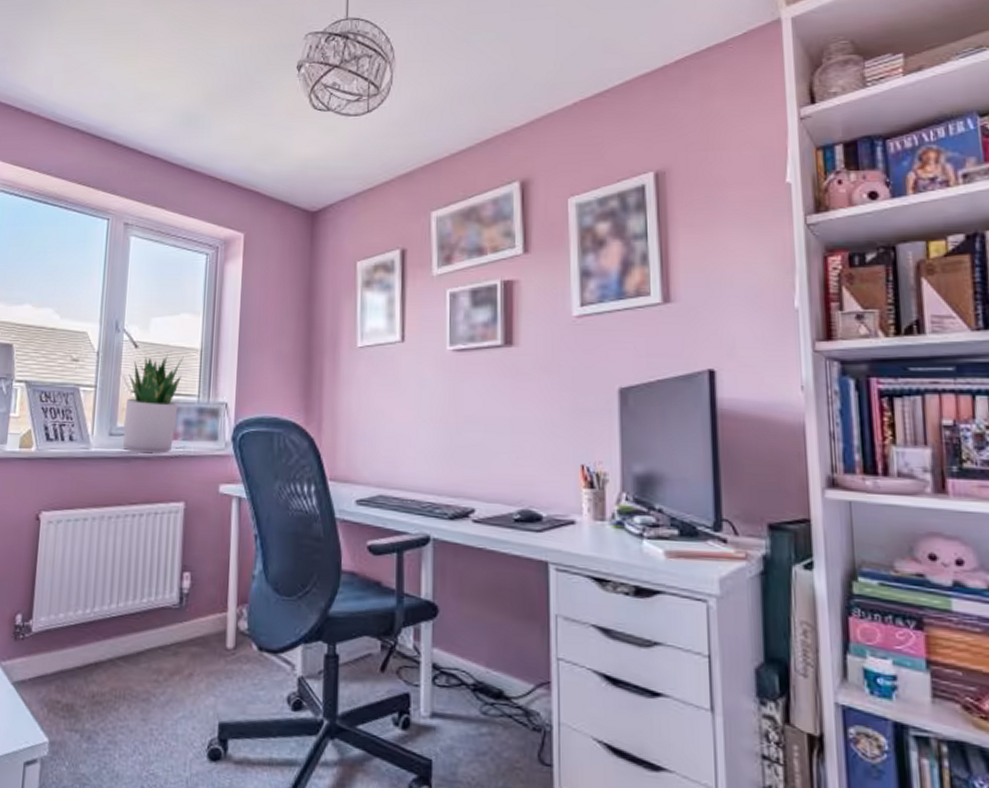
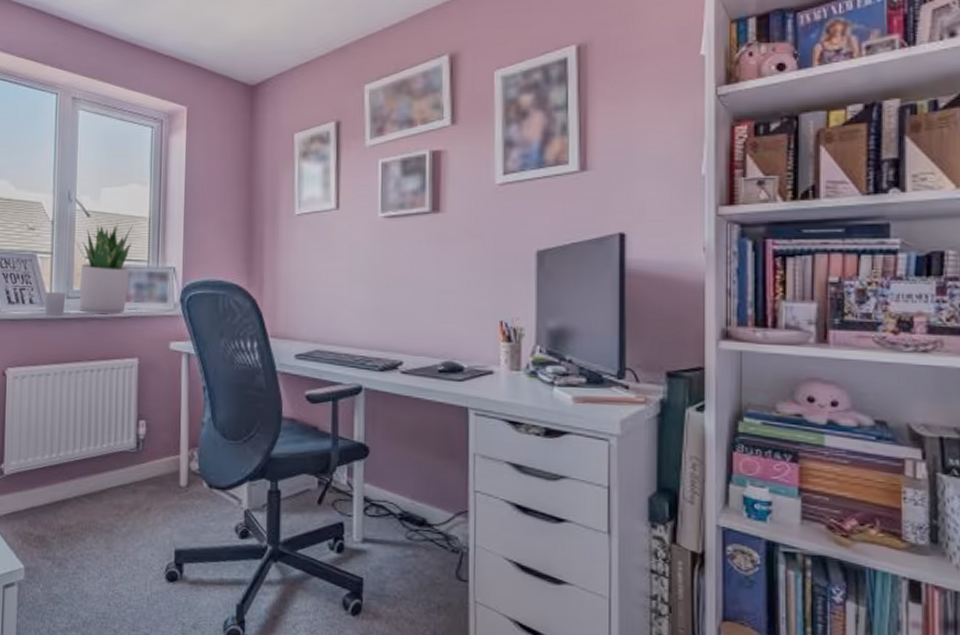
candle holder: none [85,428,109,456] -> present [45,291,66,317]

